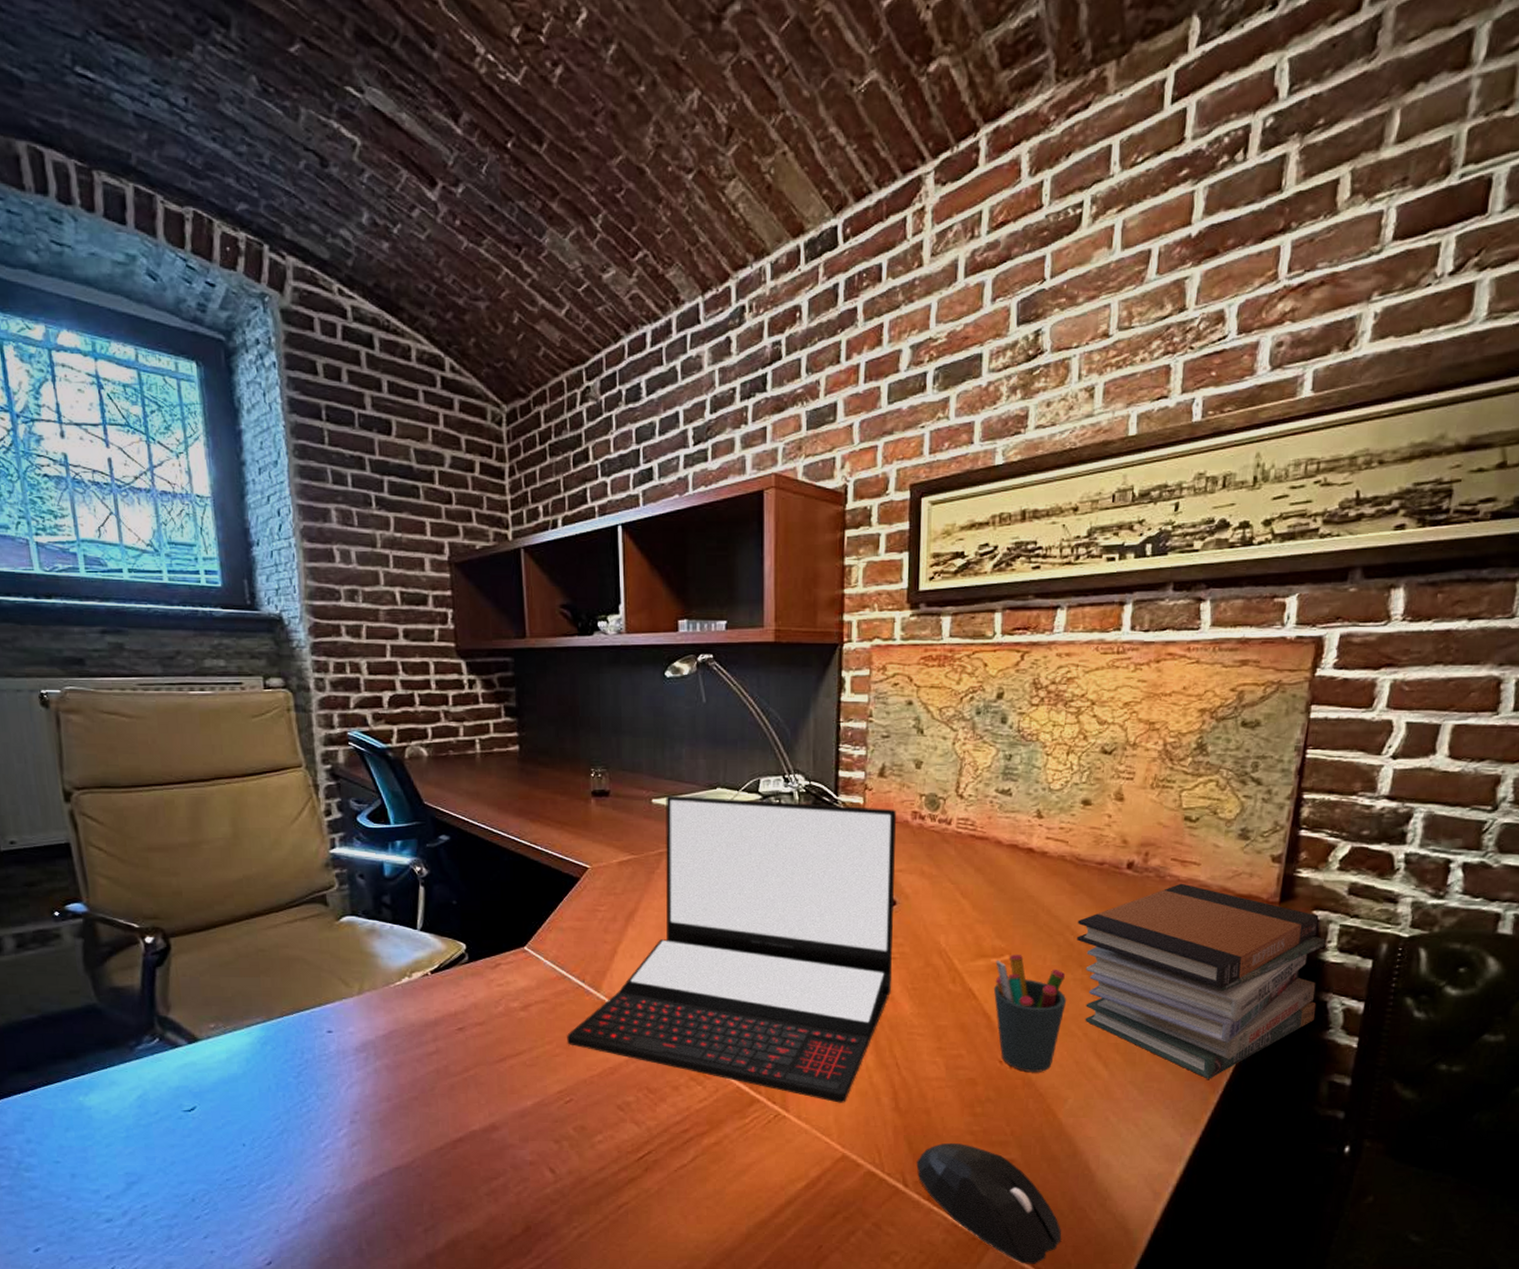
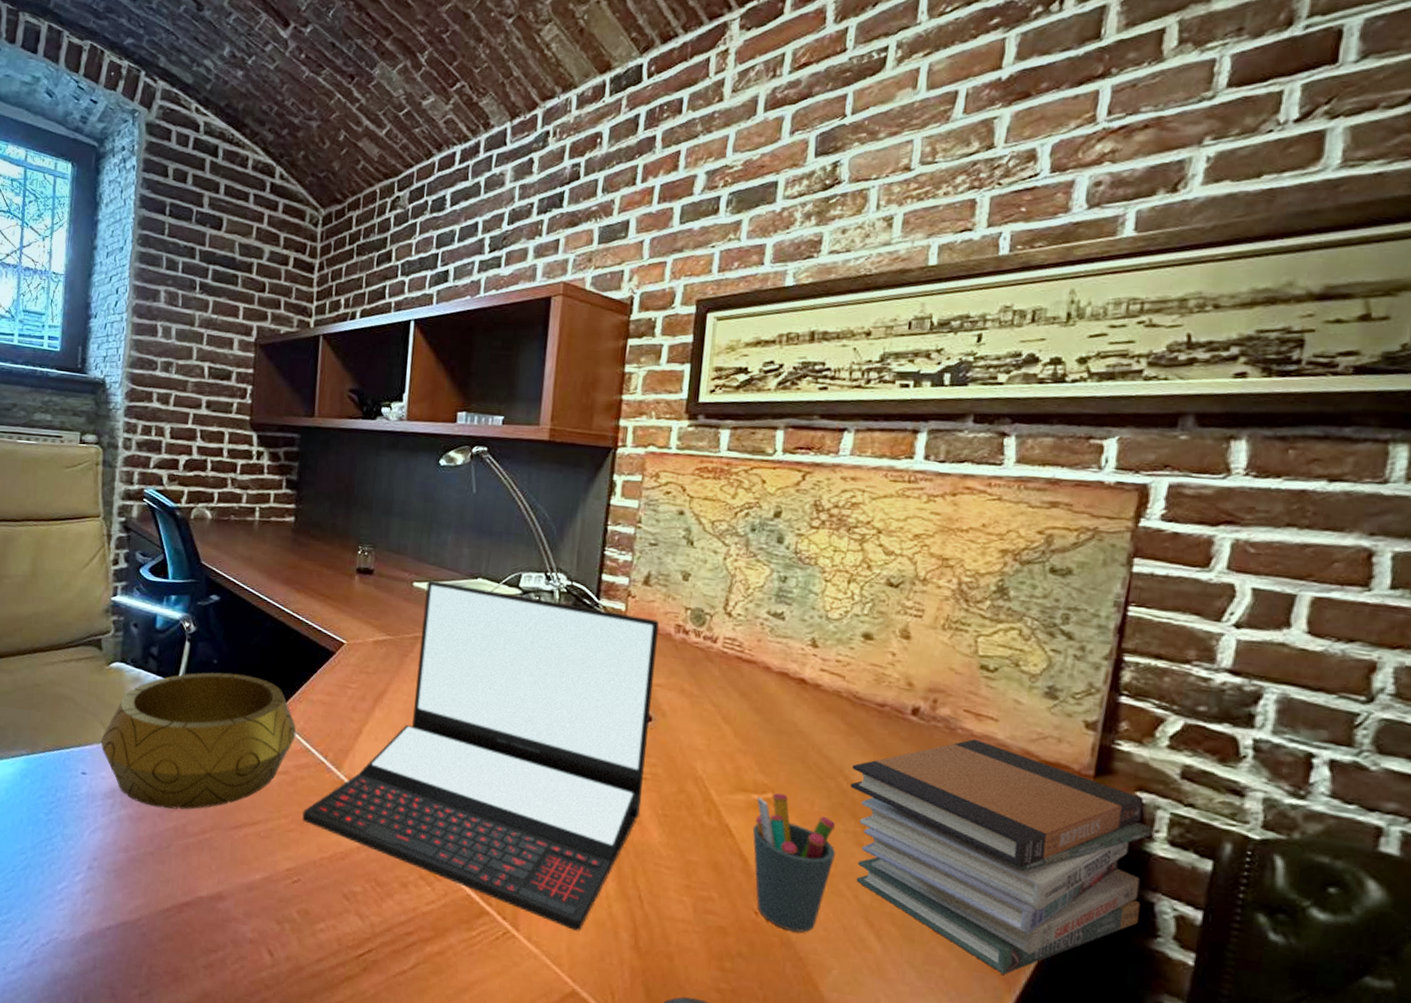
decorative bowl: none [342,912,550,1053] -> present [100,672,297,810]

